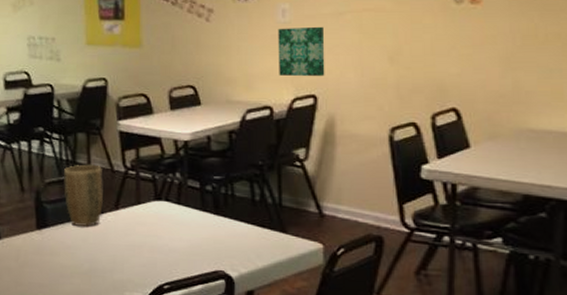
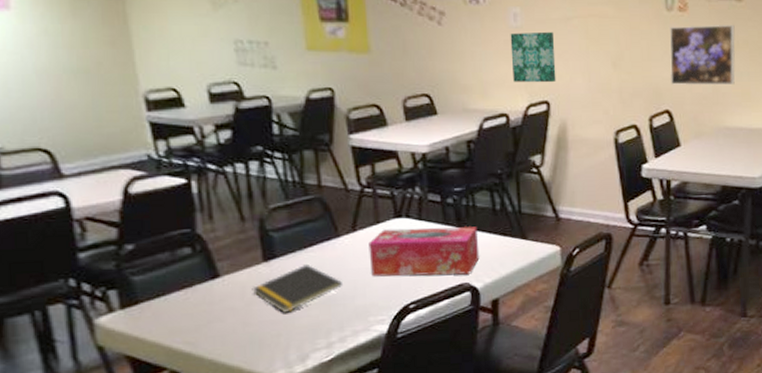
notepad: none [25,236,103,278] -> present [252,265,342,313]
plant pot: present [64,164,104,228] -> none [291,184,339,254]
tissue box: none [129,210,236,262] -> present [368,226,480,277]
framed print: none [458,17,544,83] -> present [670,25,736,86]

